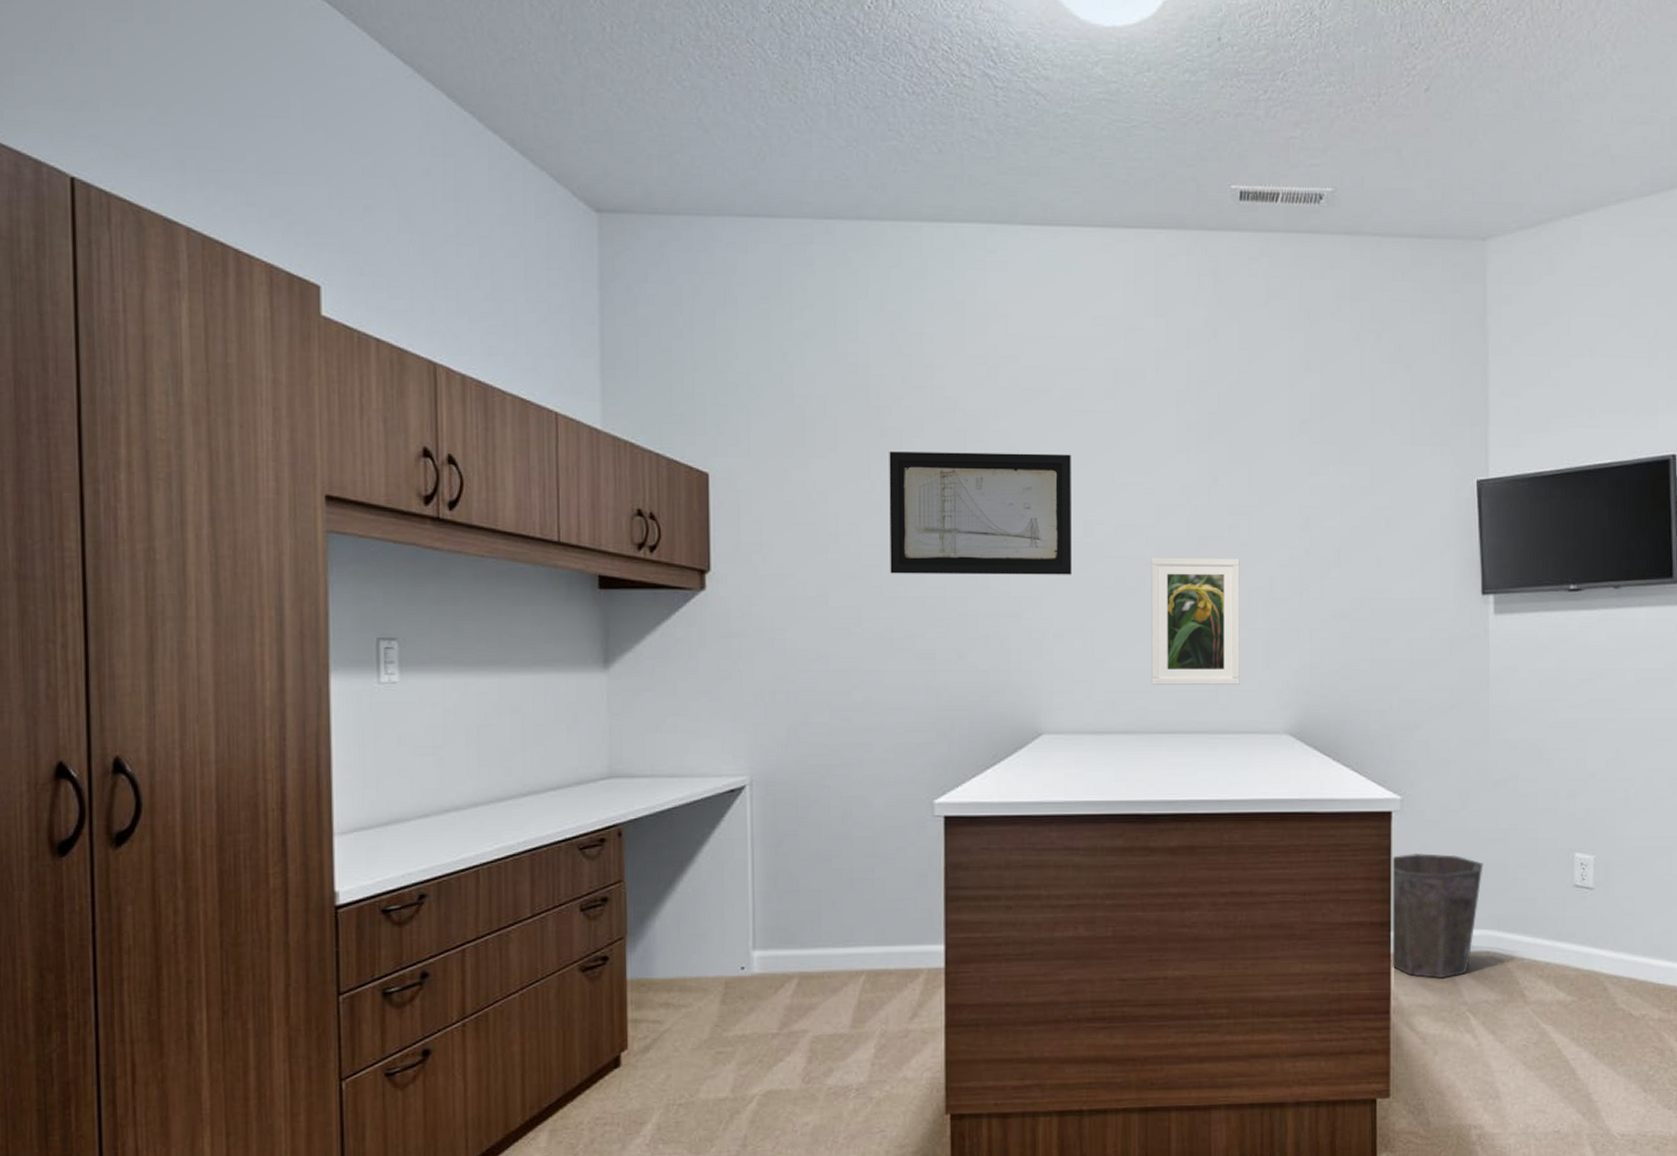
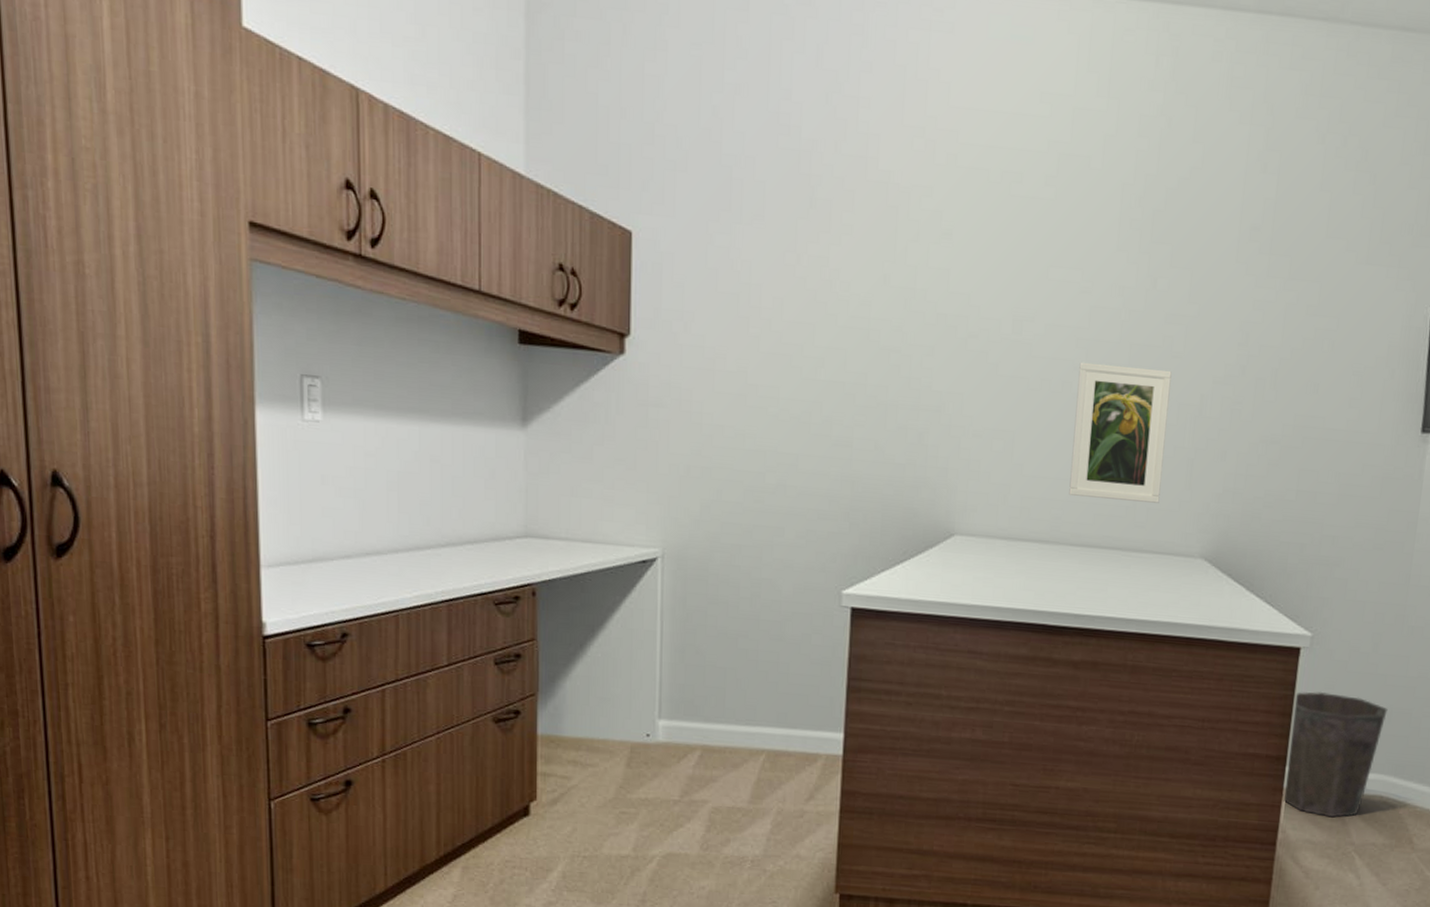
wall art: present [889,451,1072,575] -> none [811,224,1006,373]

